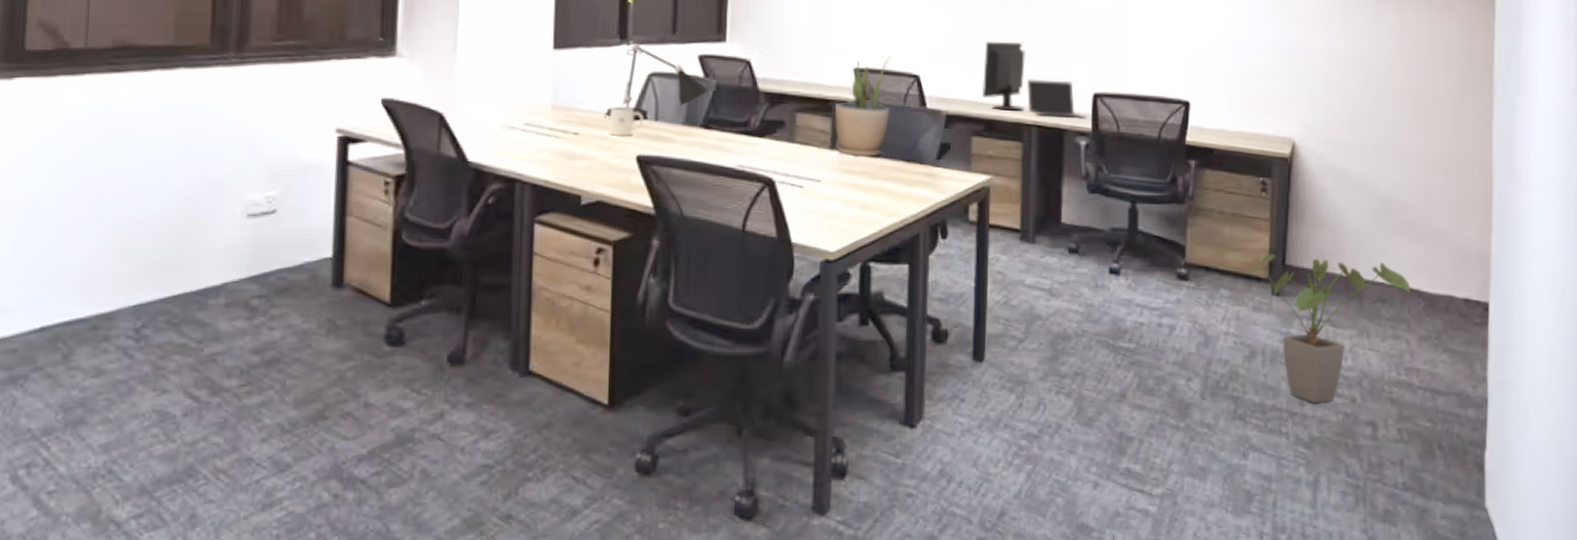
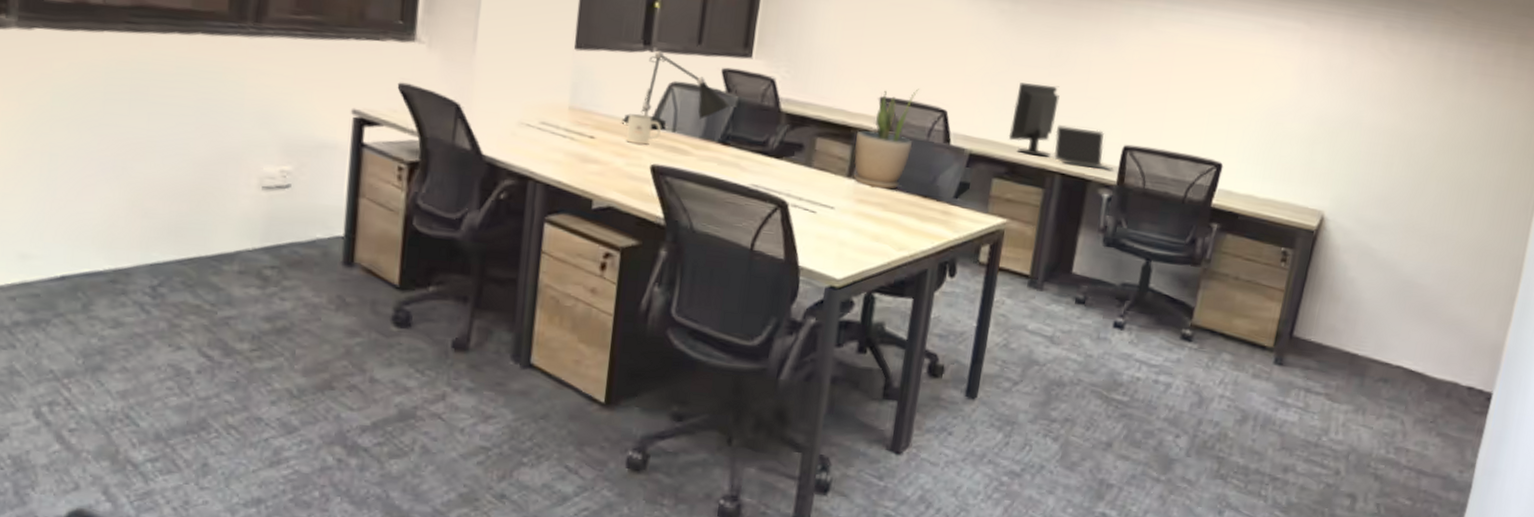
house plant: present [1252,253,1410,404] -> none [1257,323,1416,472]

